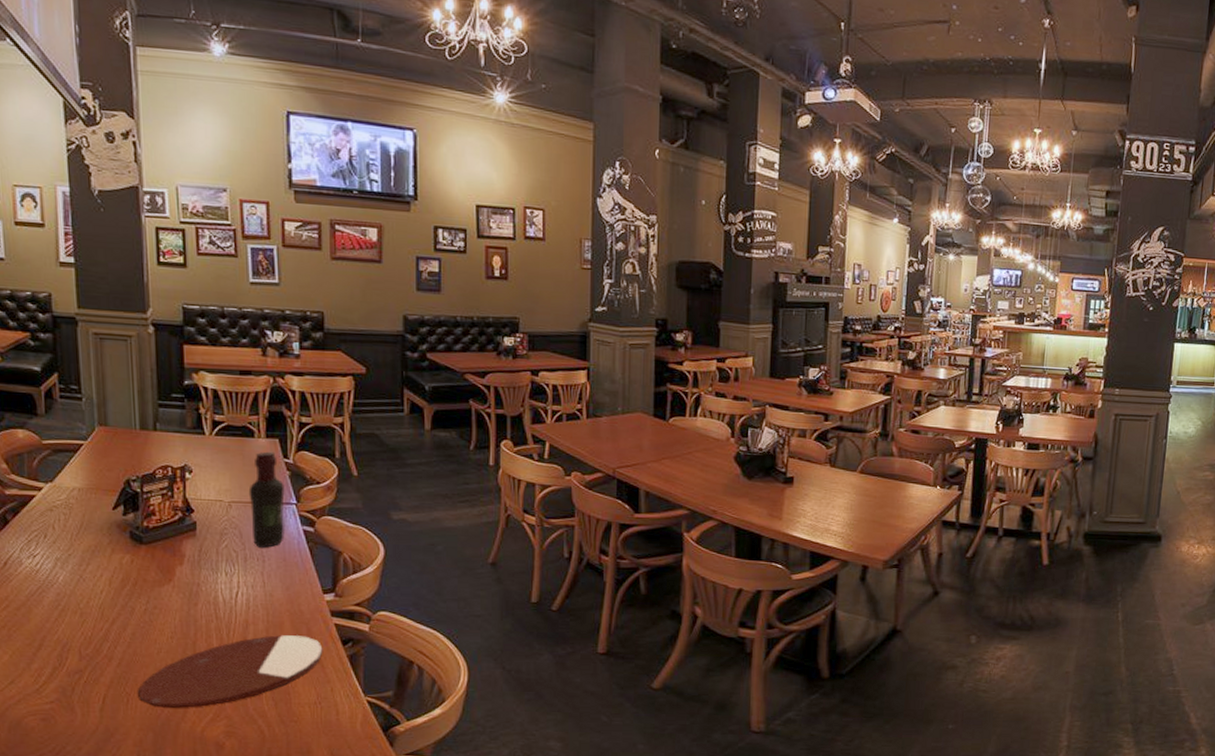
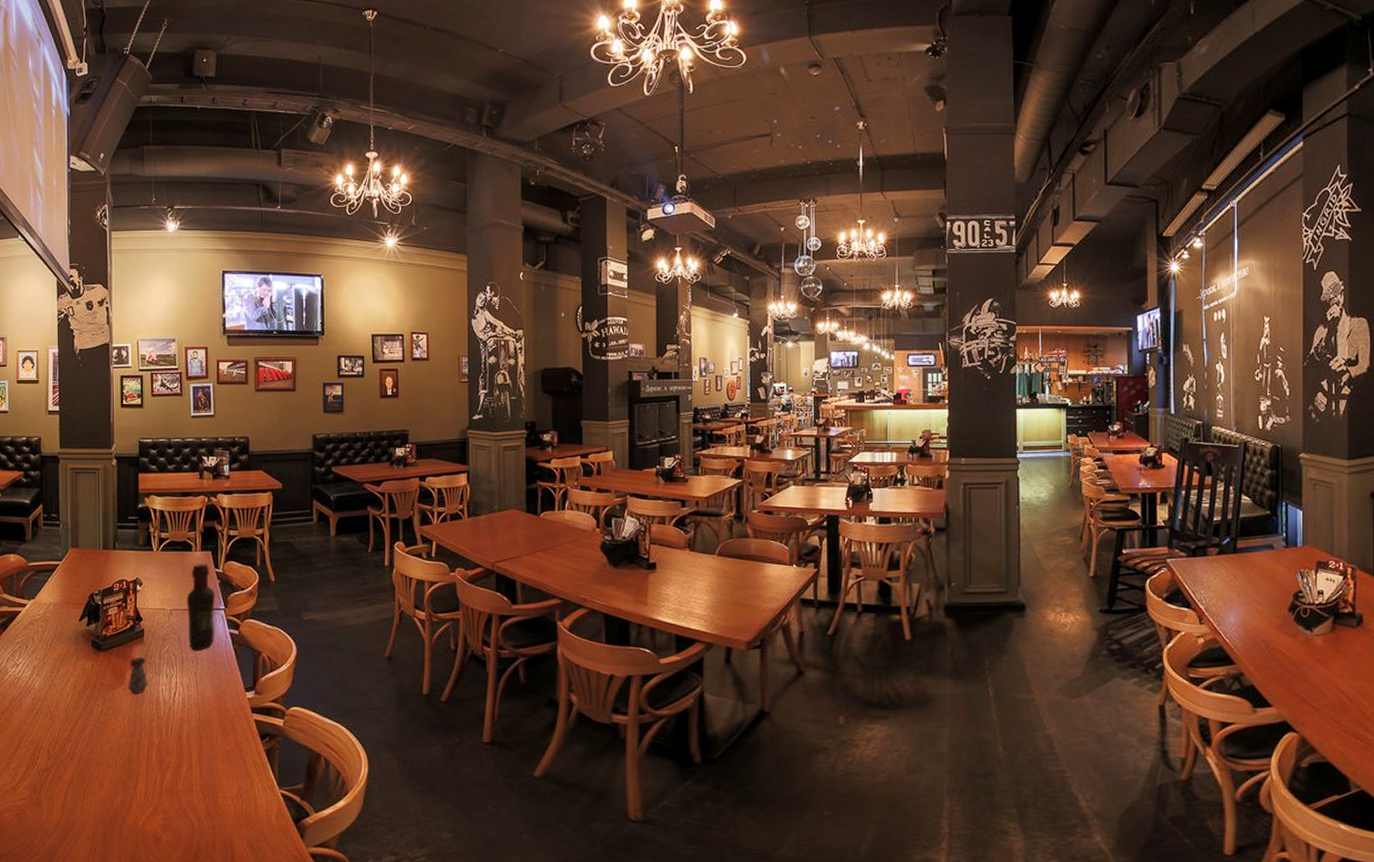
plate: present [138,635,323,708] -> none [93,732,245,803]
salt shaker: none [178,552,204,592] -> present [128,656,148,693]

